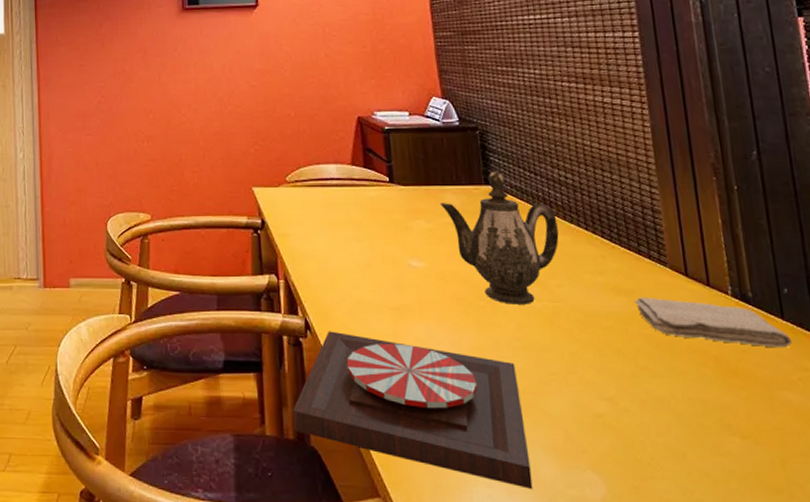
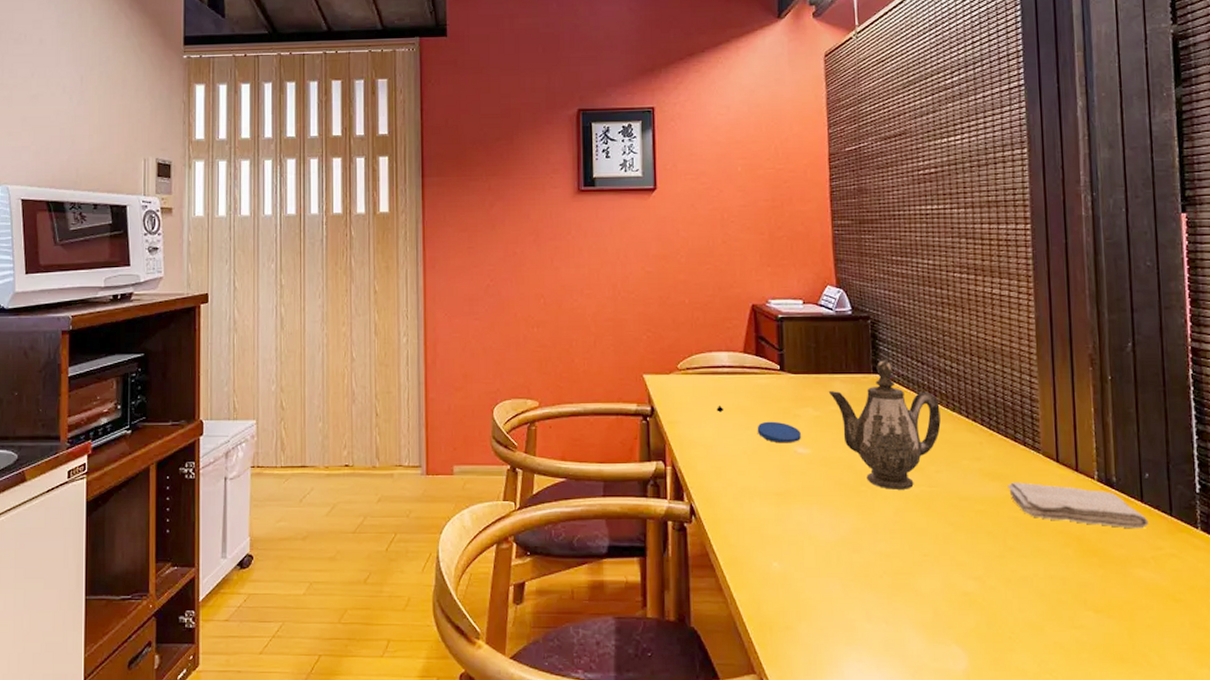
plate: present [292,331,533,489] -> none [674,516,901,663]
plate: none [327,218,414,257] -> present [717,406,801,444]

